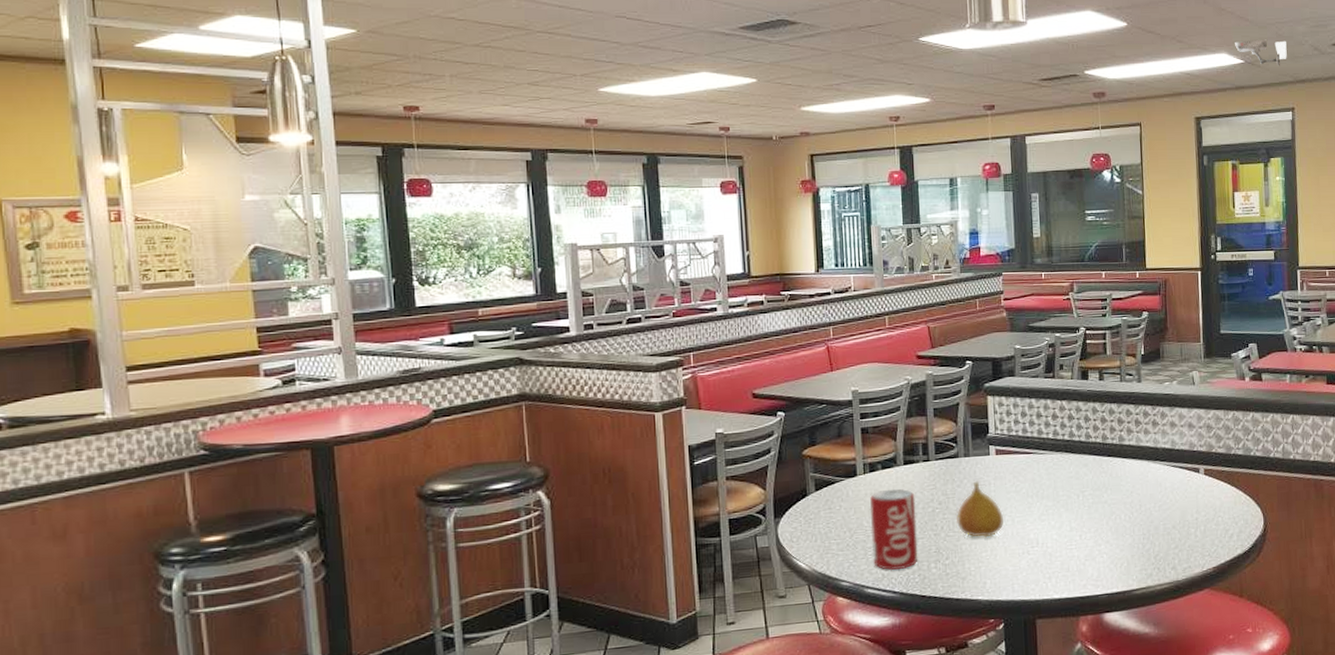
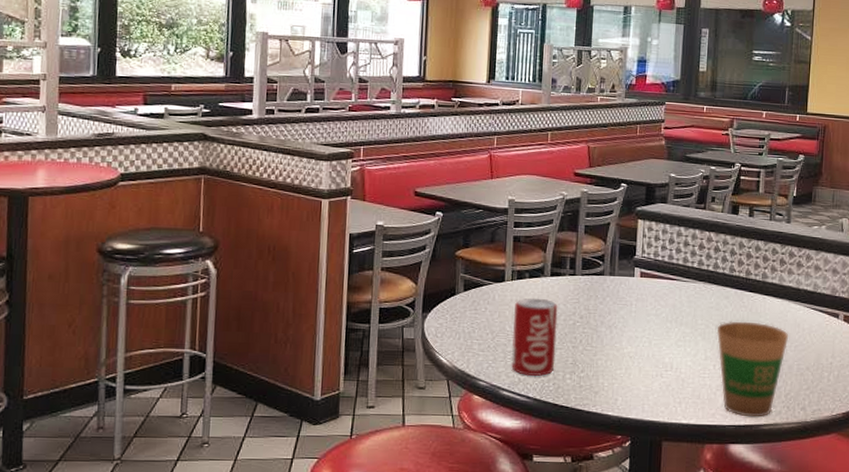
fruit: present [956,481,1004,538] -> none [596,300,642,356]
paper cup: none [1079,487,1152,584] -> present [716,321,789,418]

